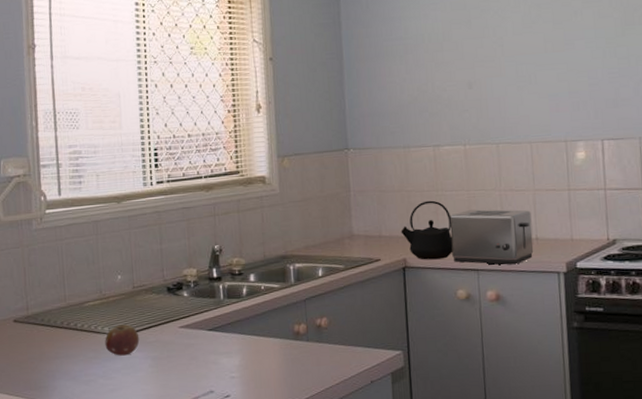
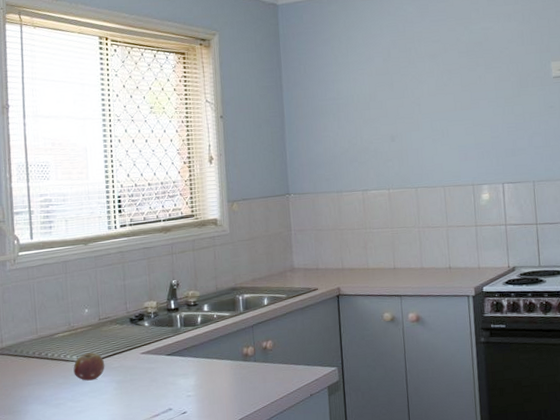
kettle: present [401,200,453,260] -> none [335,237,380,289]
toaster: present [449,209,534,265] -> none [376,243,448,291]

